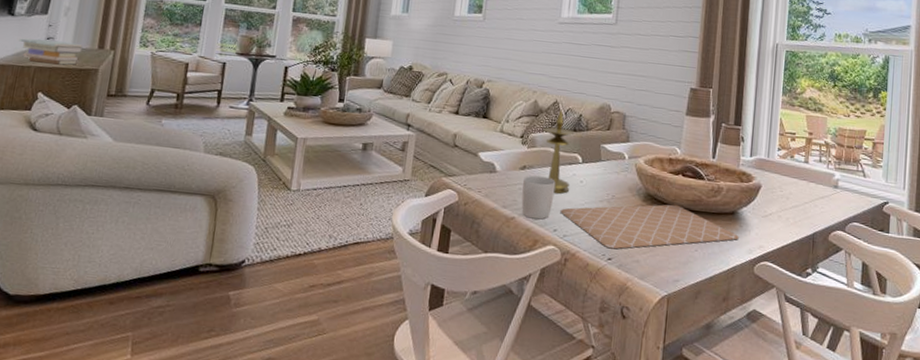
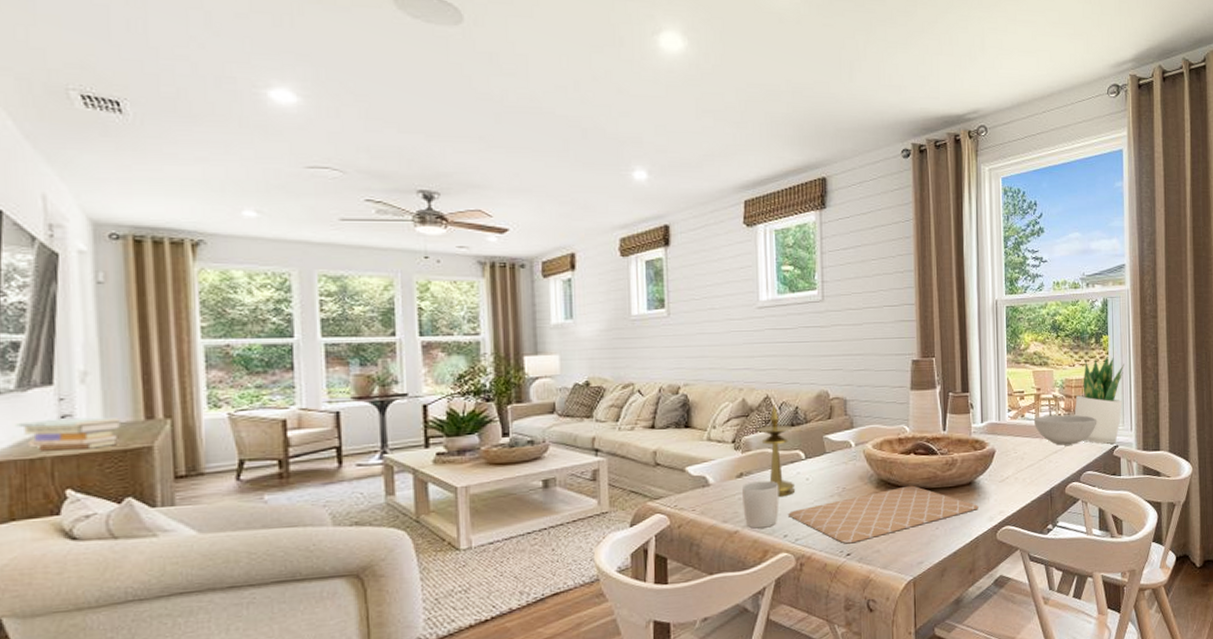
bowl: none [802,160,869,194] -> present [1033,414,1097,446]
planter: none [845,111,902,199] -> present [1074,355,1124,444]

